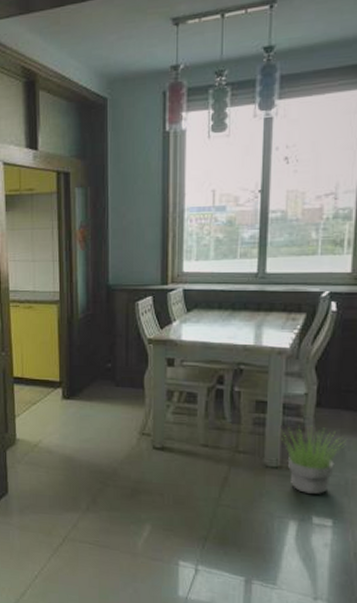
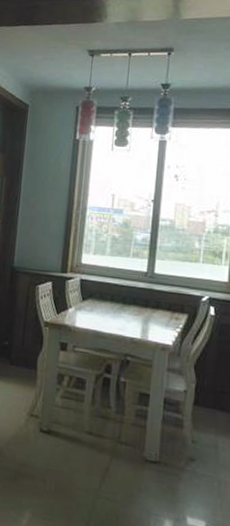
potted plant: present [277,425,346,494] -> none [157,421,220,494]

